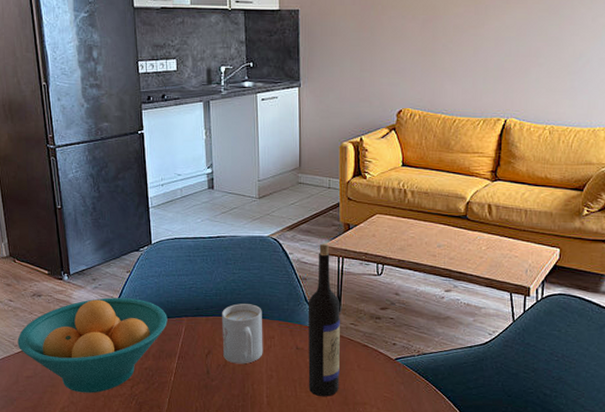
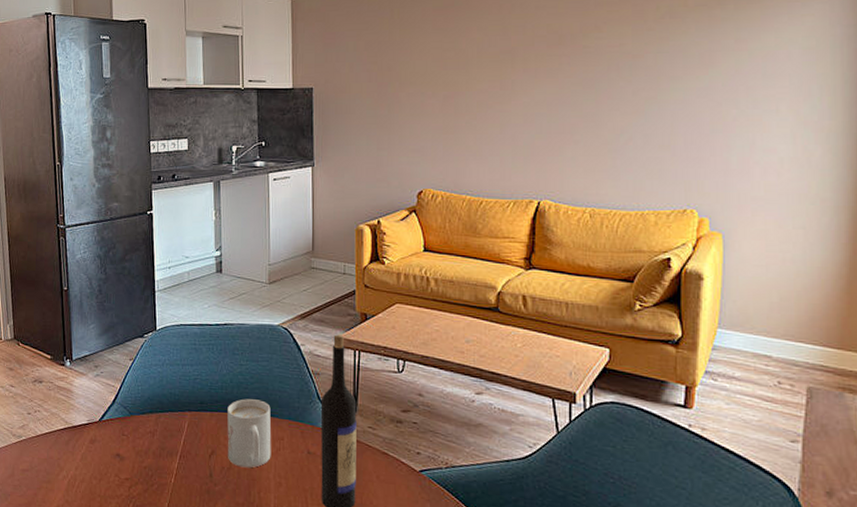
fruit bowl: present [17,297,168,393] -> none [16,386,170,493]

